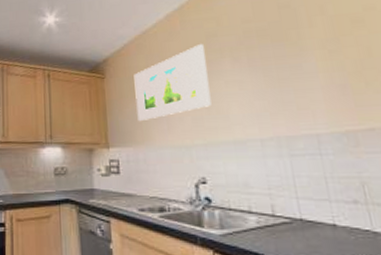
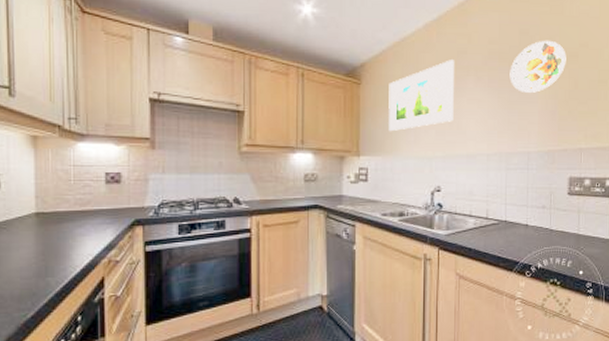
decorative plate: none [273,9,349,68] -> present [509,40,566,93]

